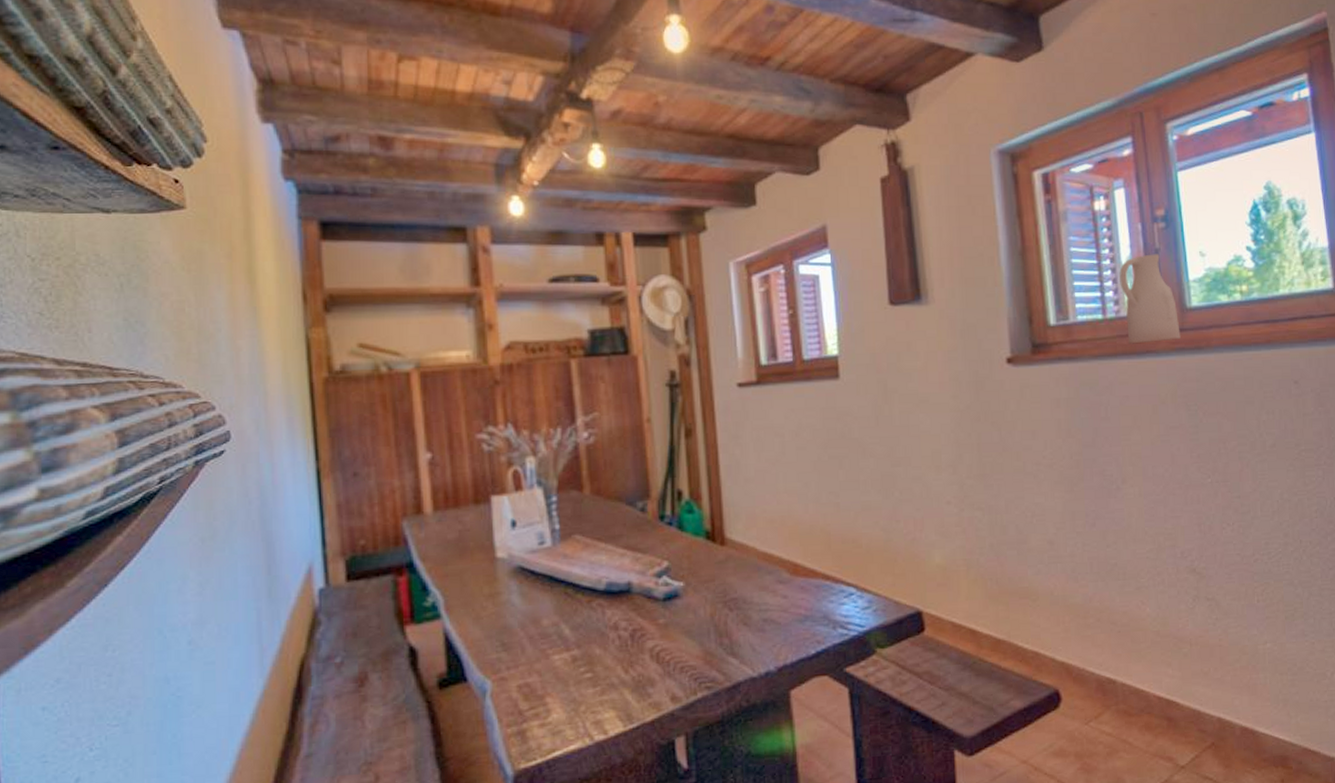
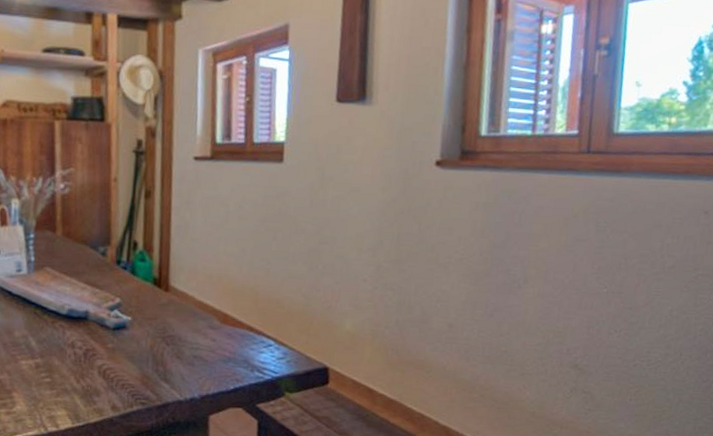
ceramic pitcher: present [1119,254,1181,344] -> none [551,79,604,162]

